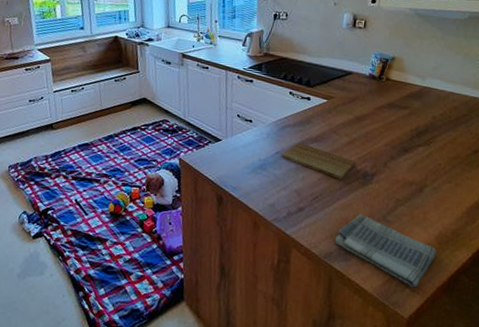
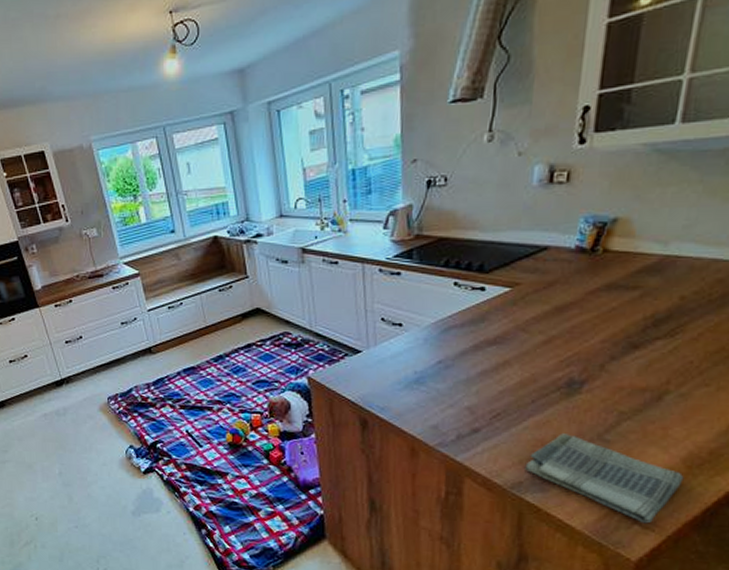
cutting board: present [282,143,356,179] -> none [446,348,556,390]

